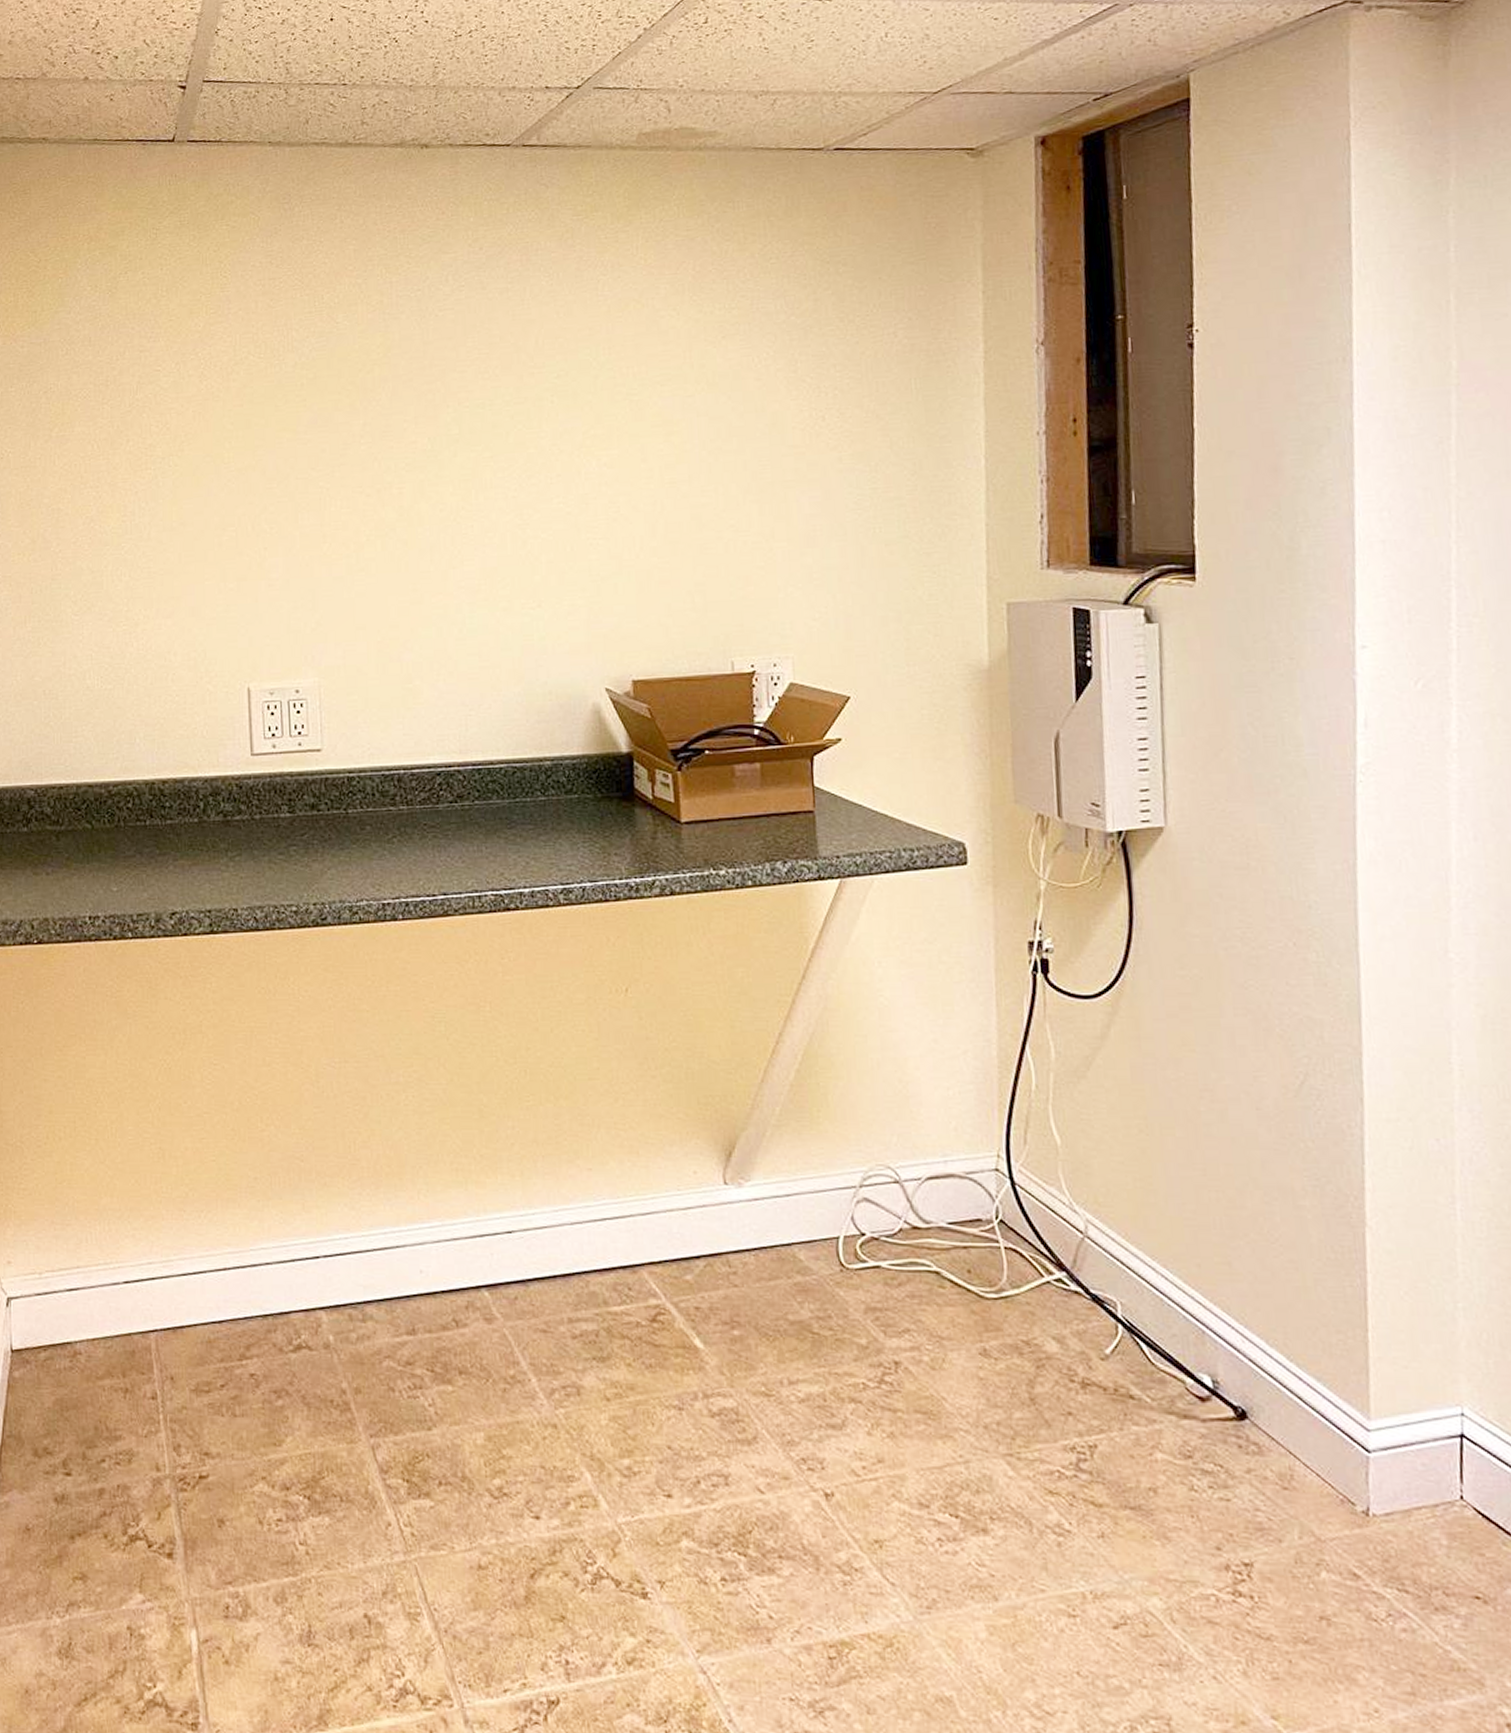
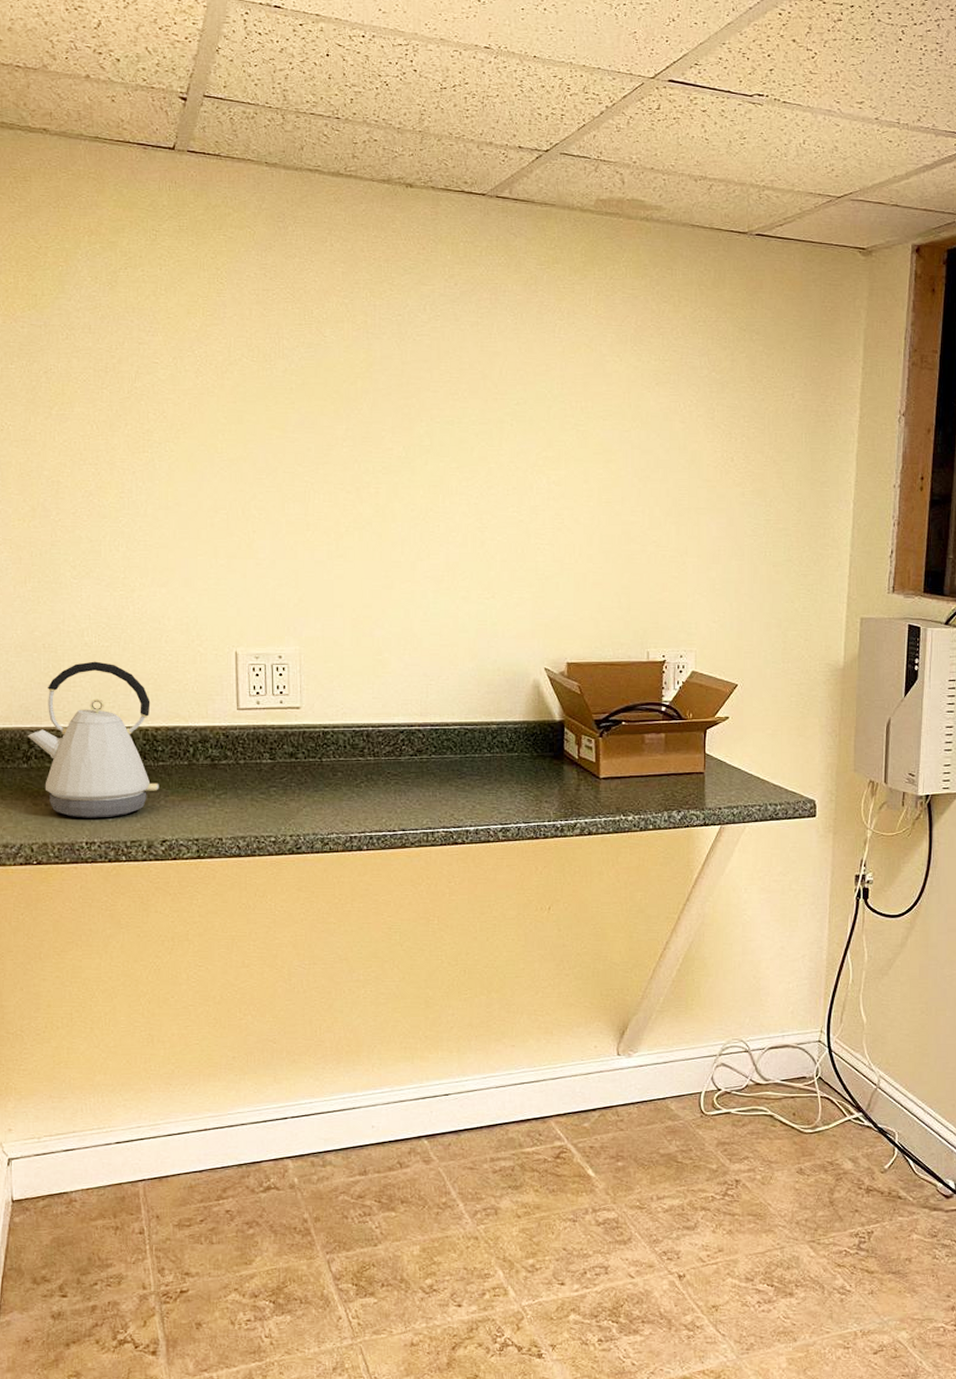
kettle: none [27,707,167,889] -> present [27,661,159,818]

